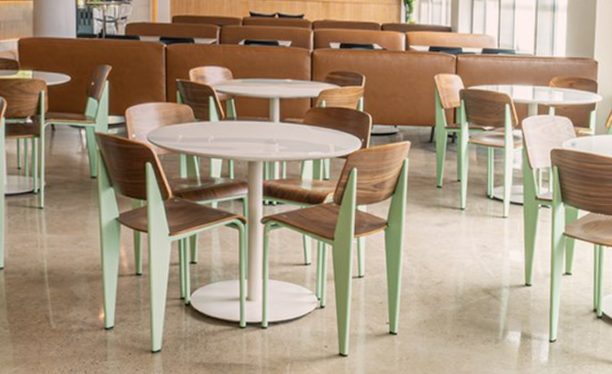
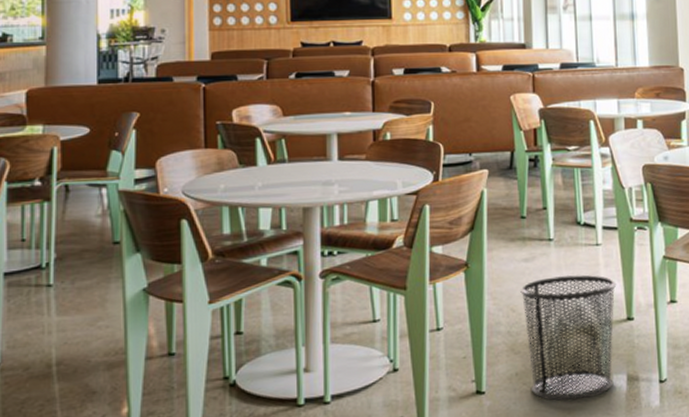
waste bin: none [433,242,519,349] -> present [520,275,617,401]

